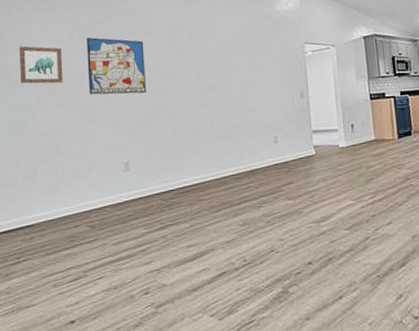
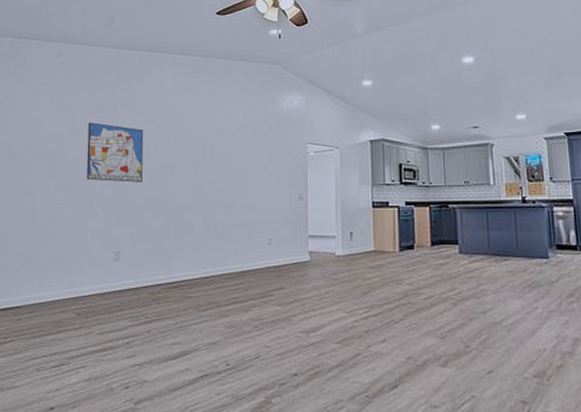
wall art: present [19,46,63,84] -> none [21,126,64,166]

